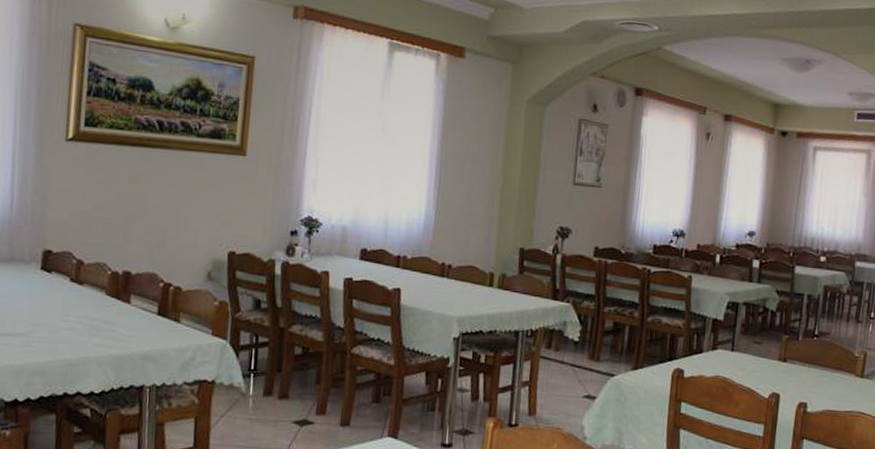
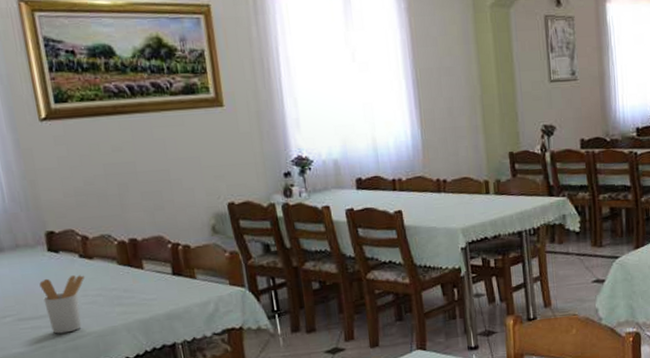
utensil holder: none [24,296,71,356] -> present [39,274,85,334]

